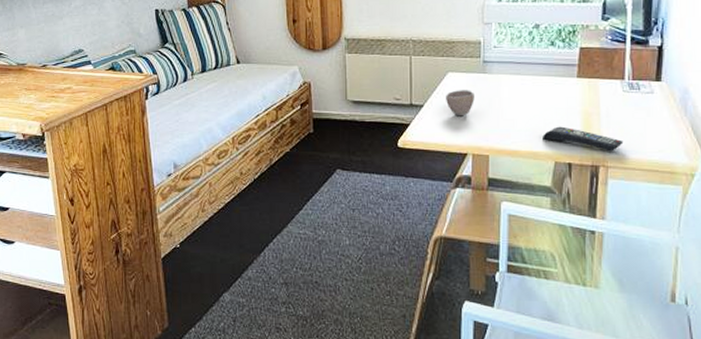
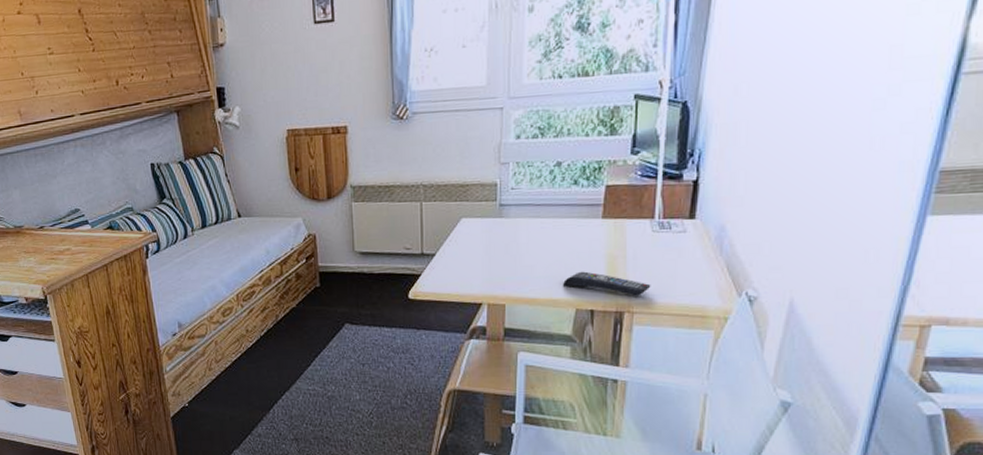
cup: present [446,90,474,116] -> none [459,236,490,265]

